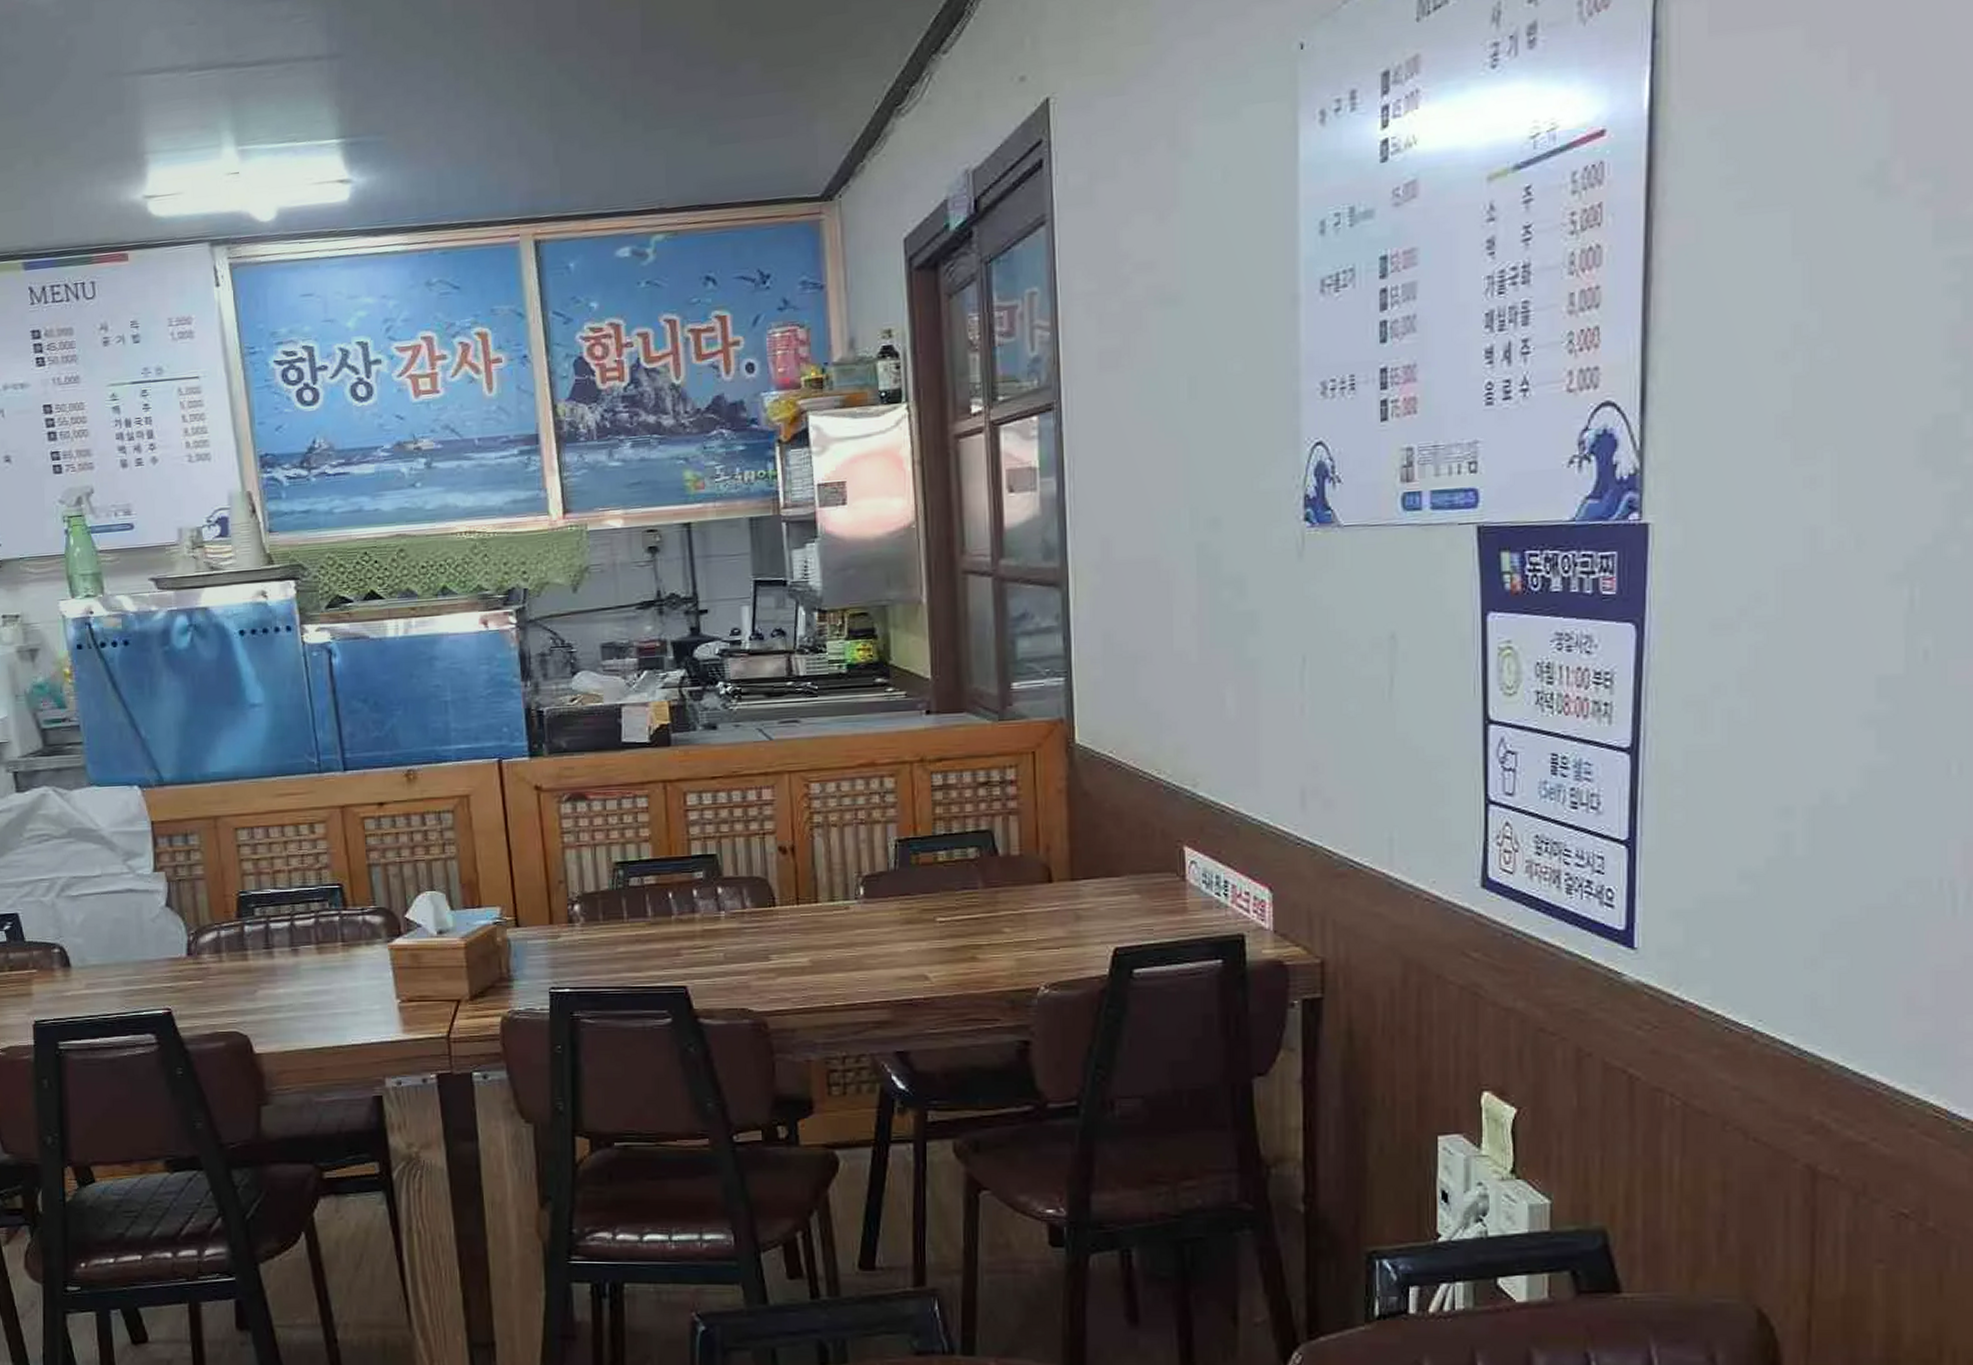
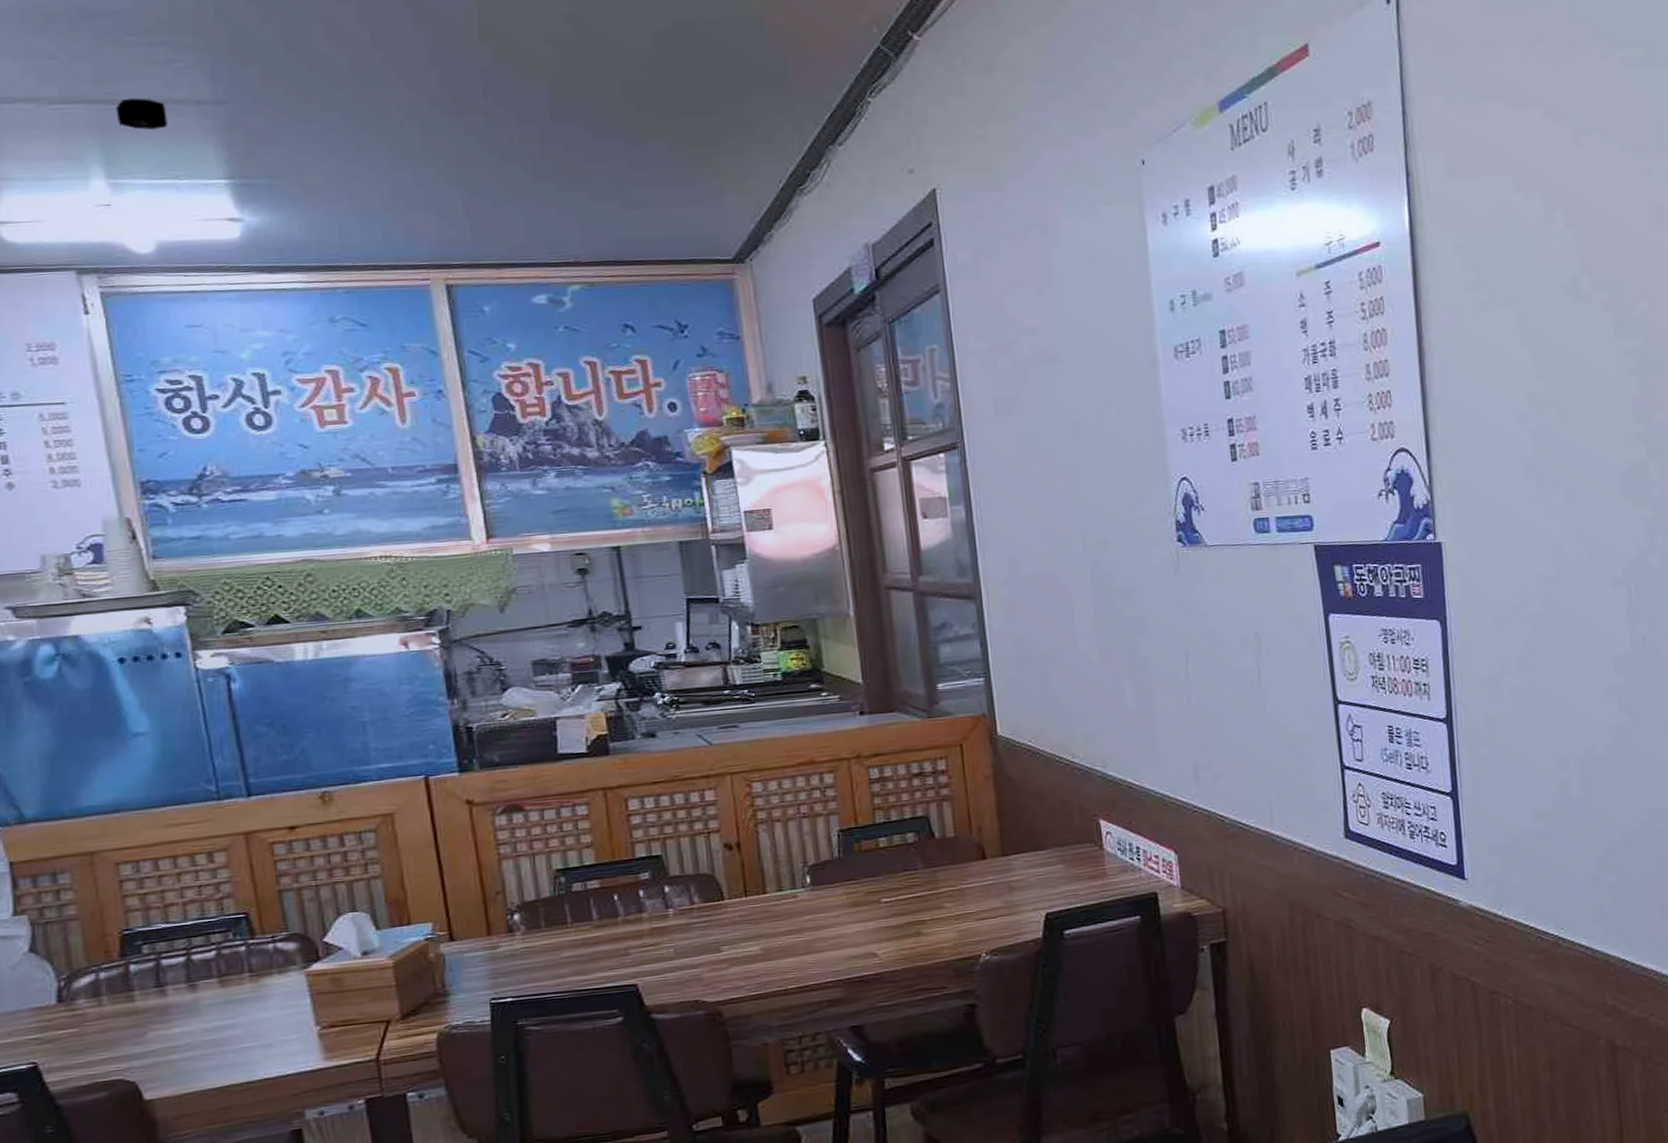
smoke detector: none [244,58,288,92] -> present [116,98,168,130]

